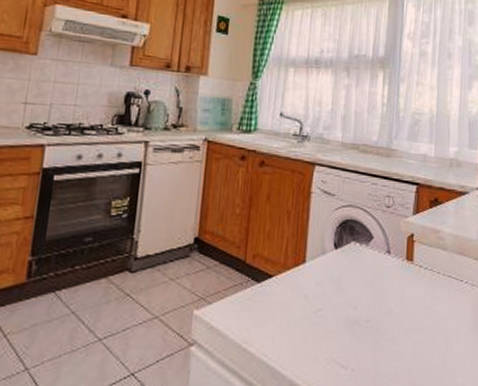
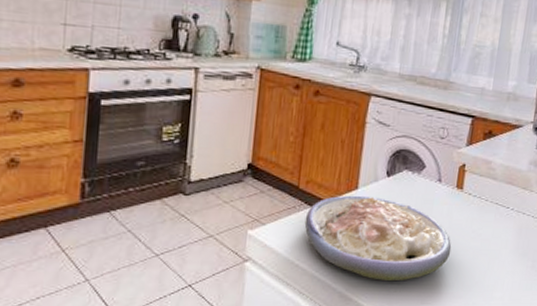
soup: none [251,269,406,366] -> present [304,195,452,280]

